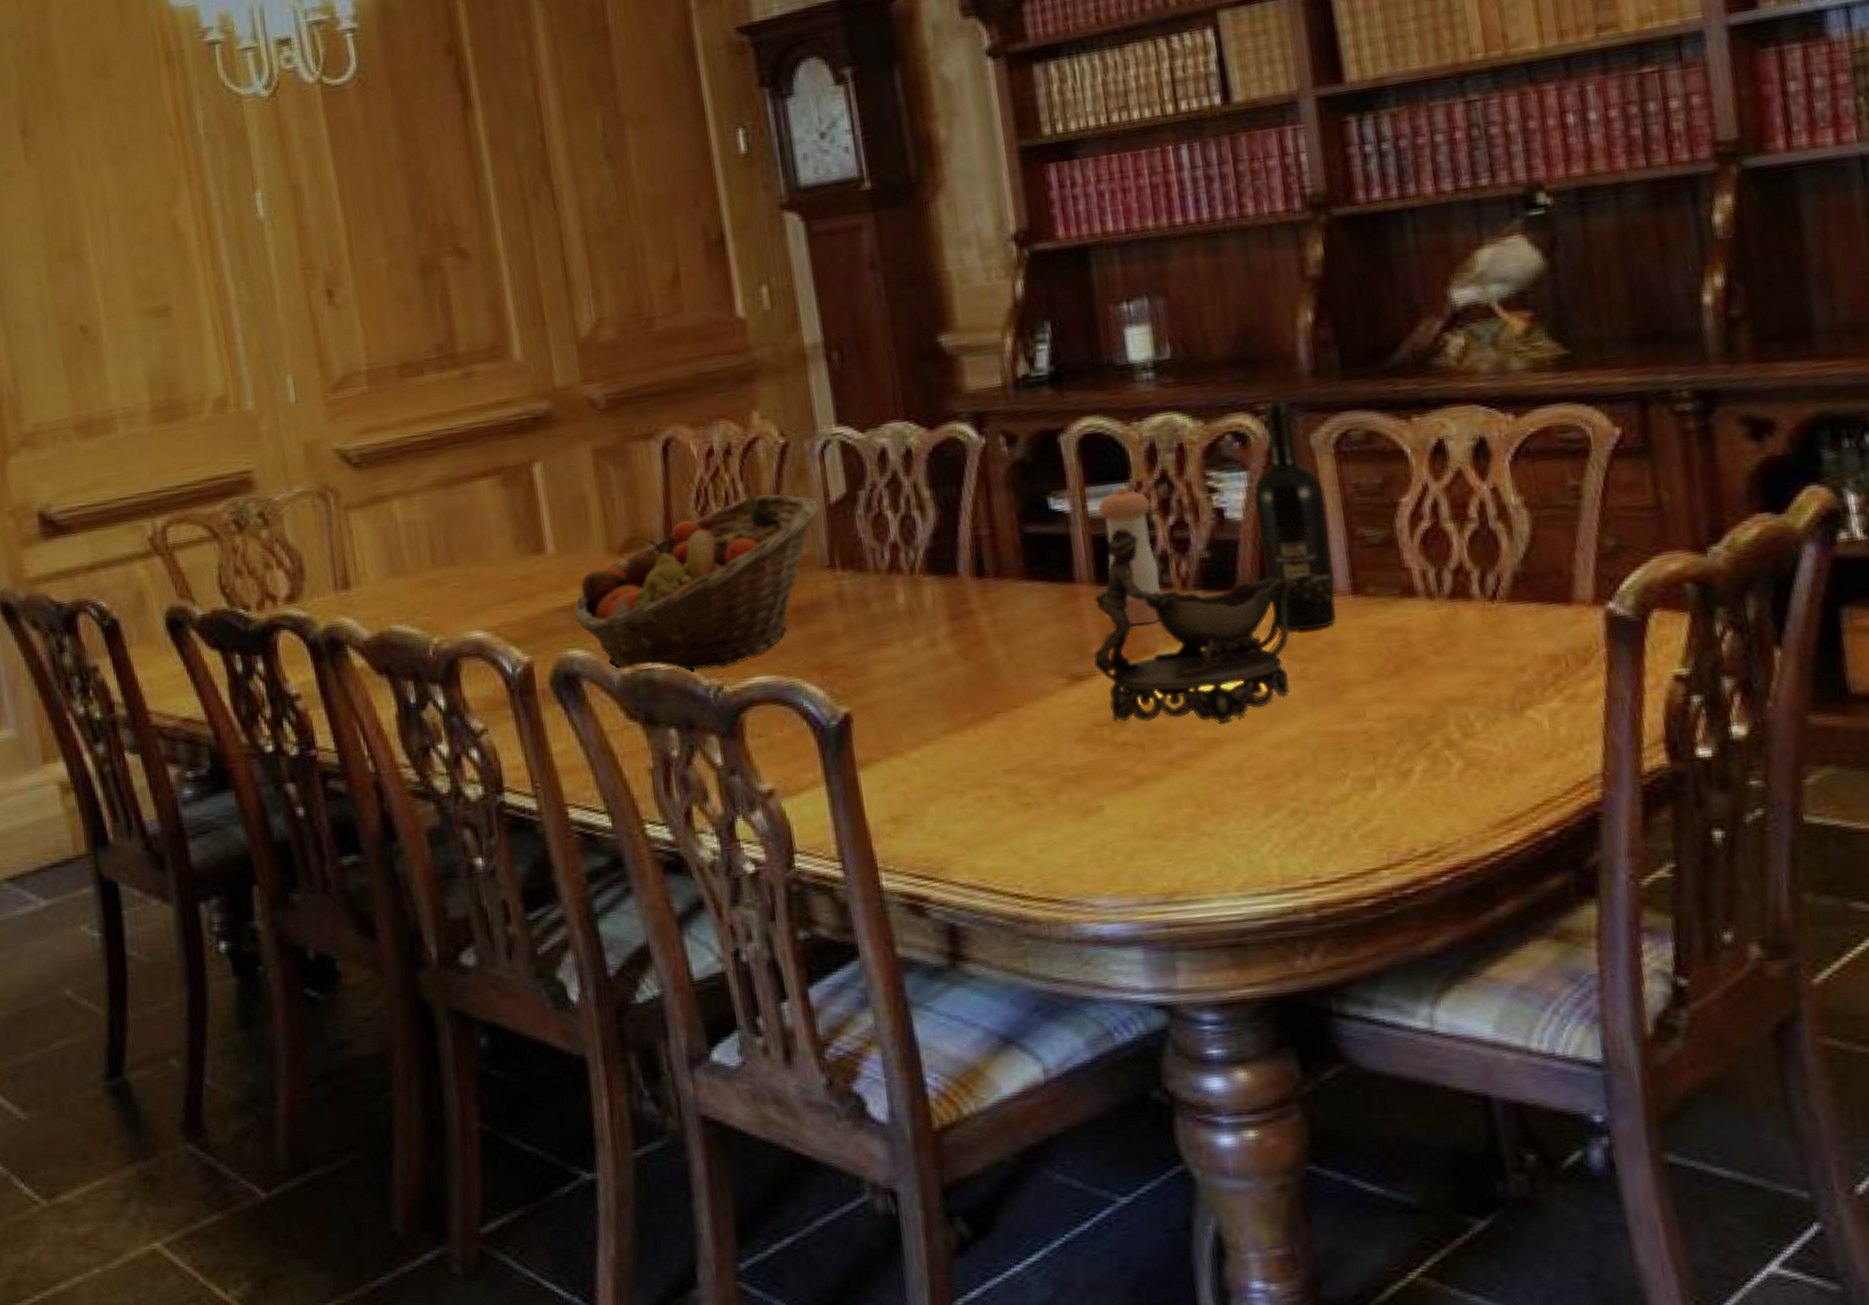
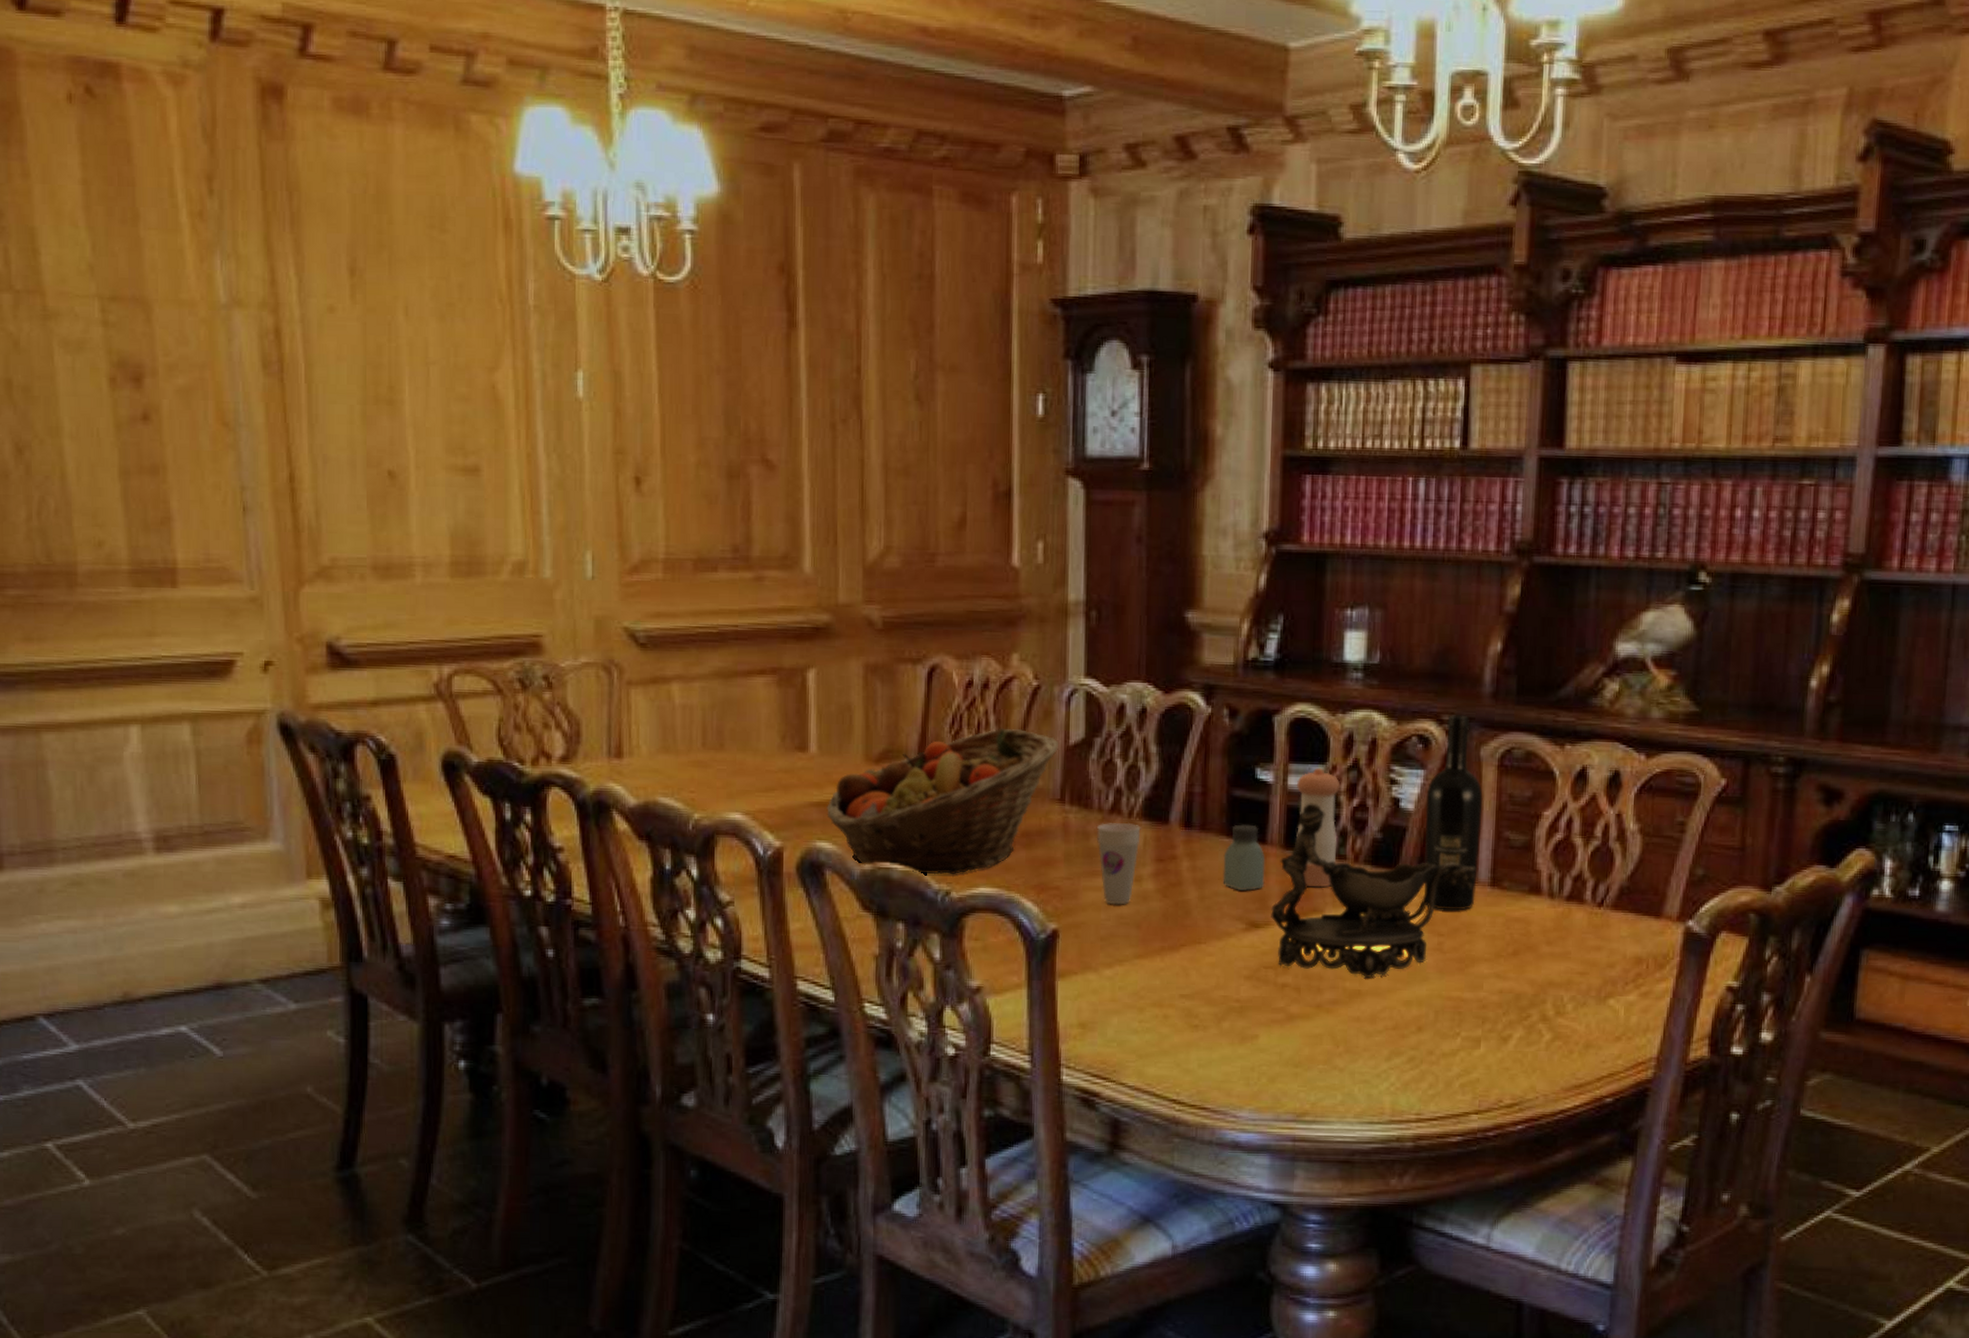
cup: none [875,580,930,677] -> present [1096,822,1141,905]
saltshaker: none [1027,563,1081,640] -> present [1222,824,1266,891]

